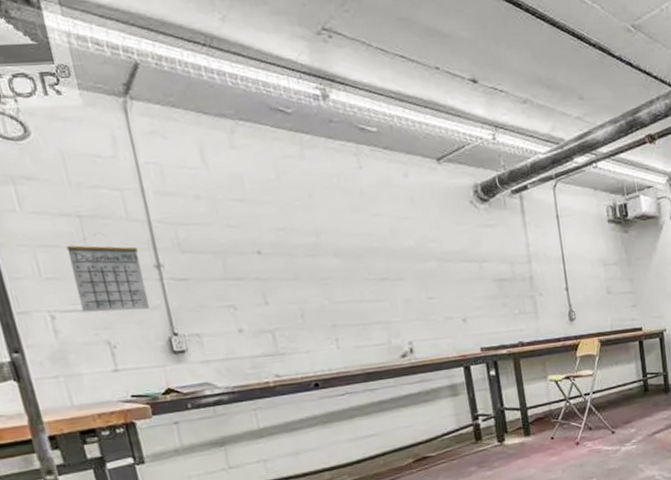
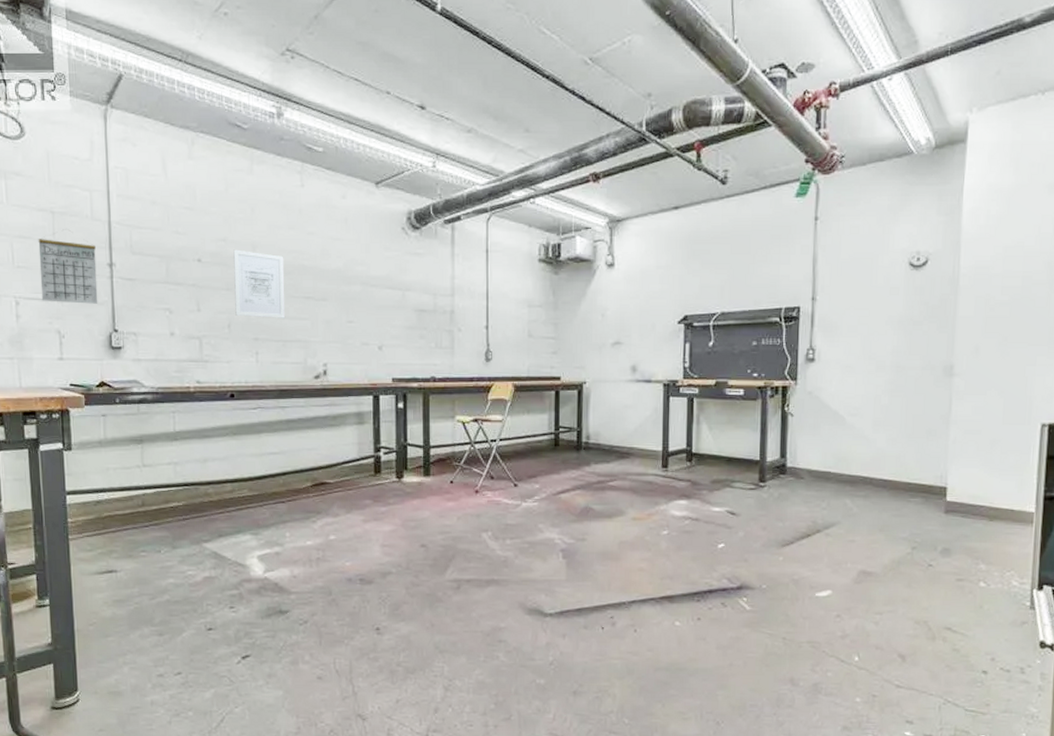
wall art: none [295,237,362,305] -> present [233,249,286,318]

